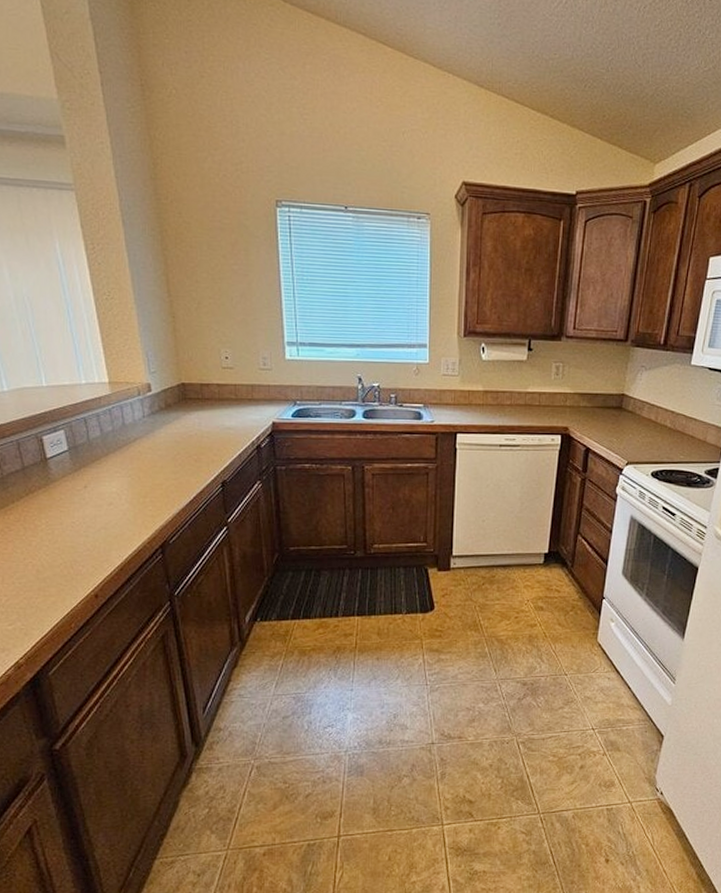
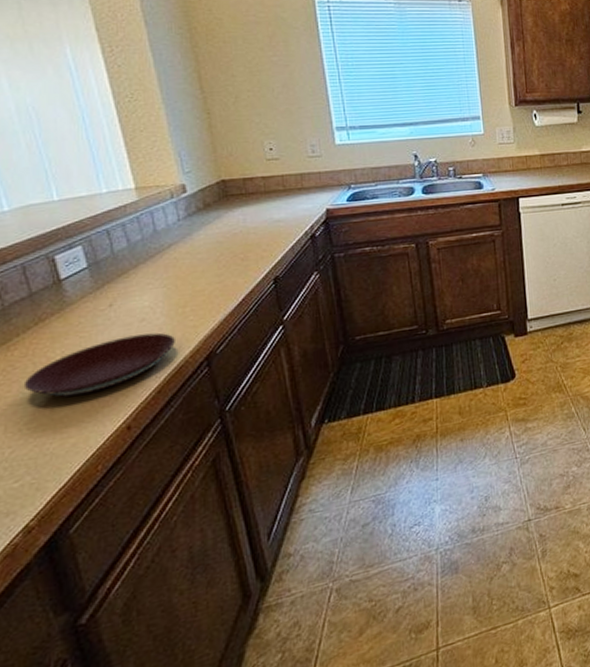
plate: none [16,516,136,562] -> present [23,332,175,397]

